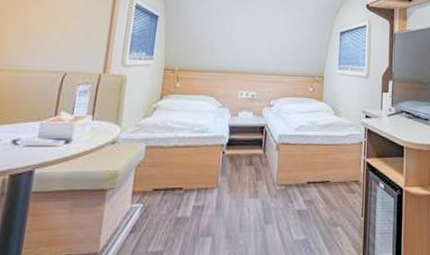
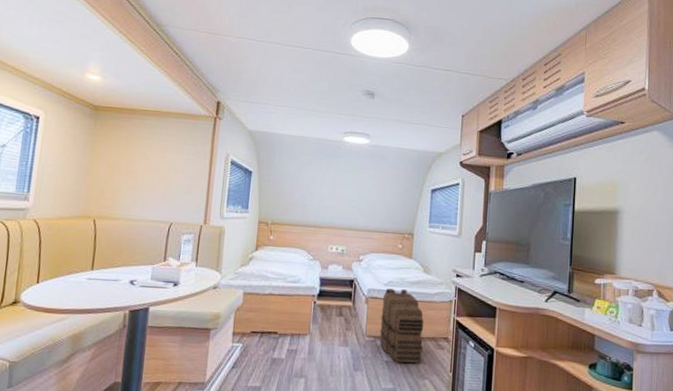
backpack: none [291,132,336,211] -> present [379,288,424,363]

